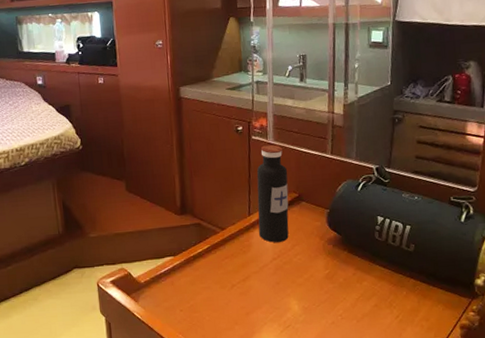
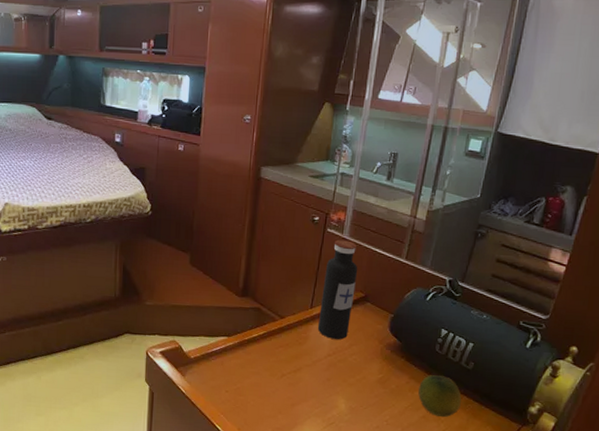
fruit: none [366,262,409,303] -> present [418,375,462,417]

